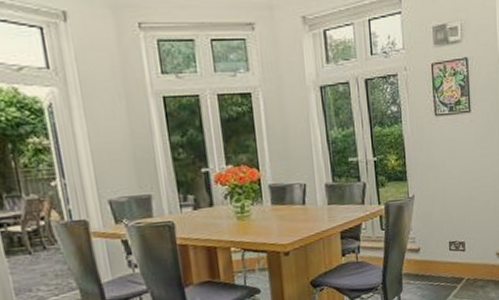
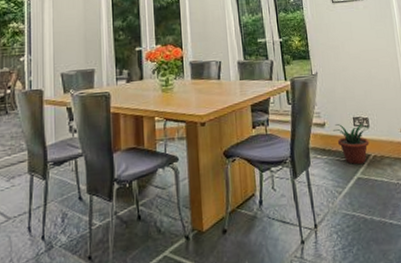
potted plant: none [427,247,466,288] -> present [332,123,370,165]

